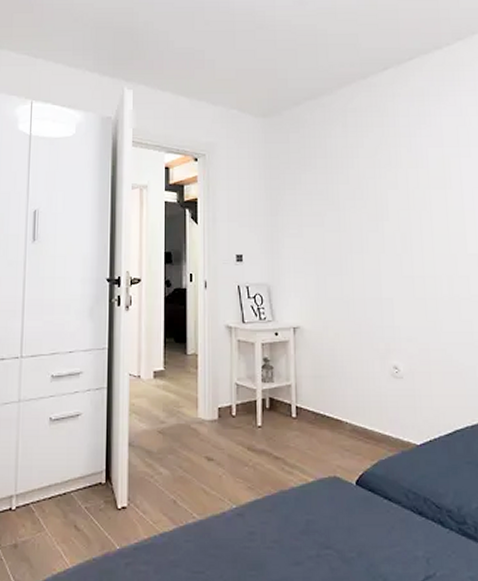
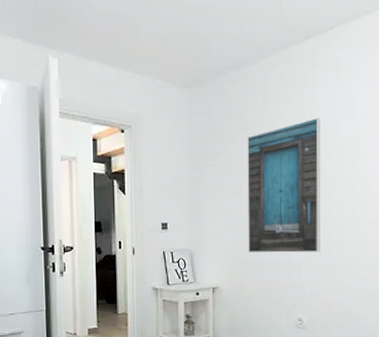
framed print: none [327,145,415,290] -> present [247,117,321,253]

